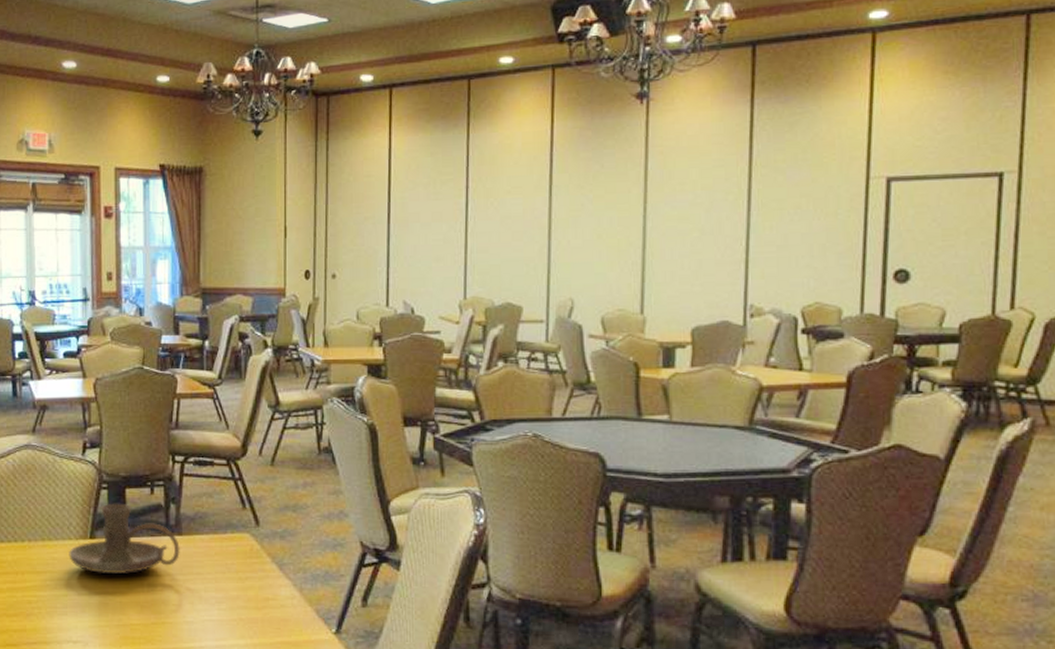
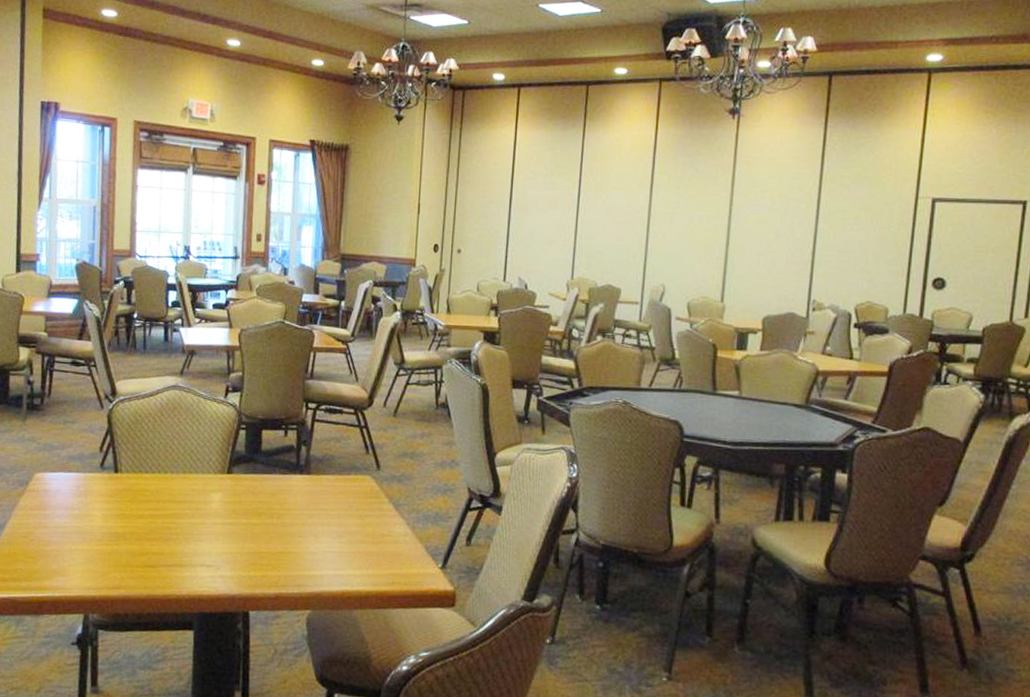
candle holder: present [69,503,180,574] -> none [207,442,308,507]

